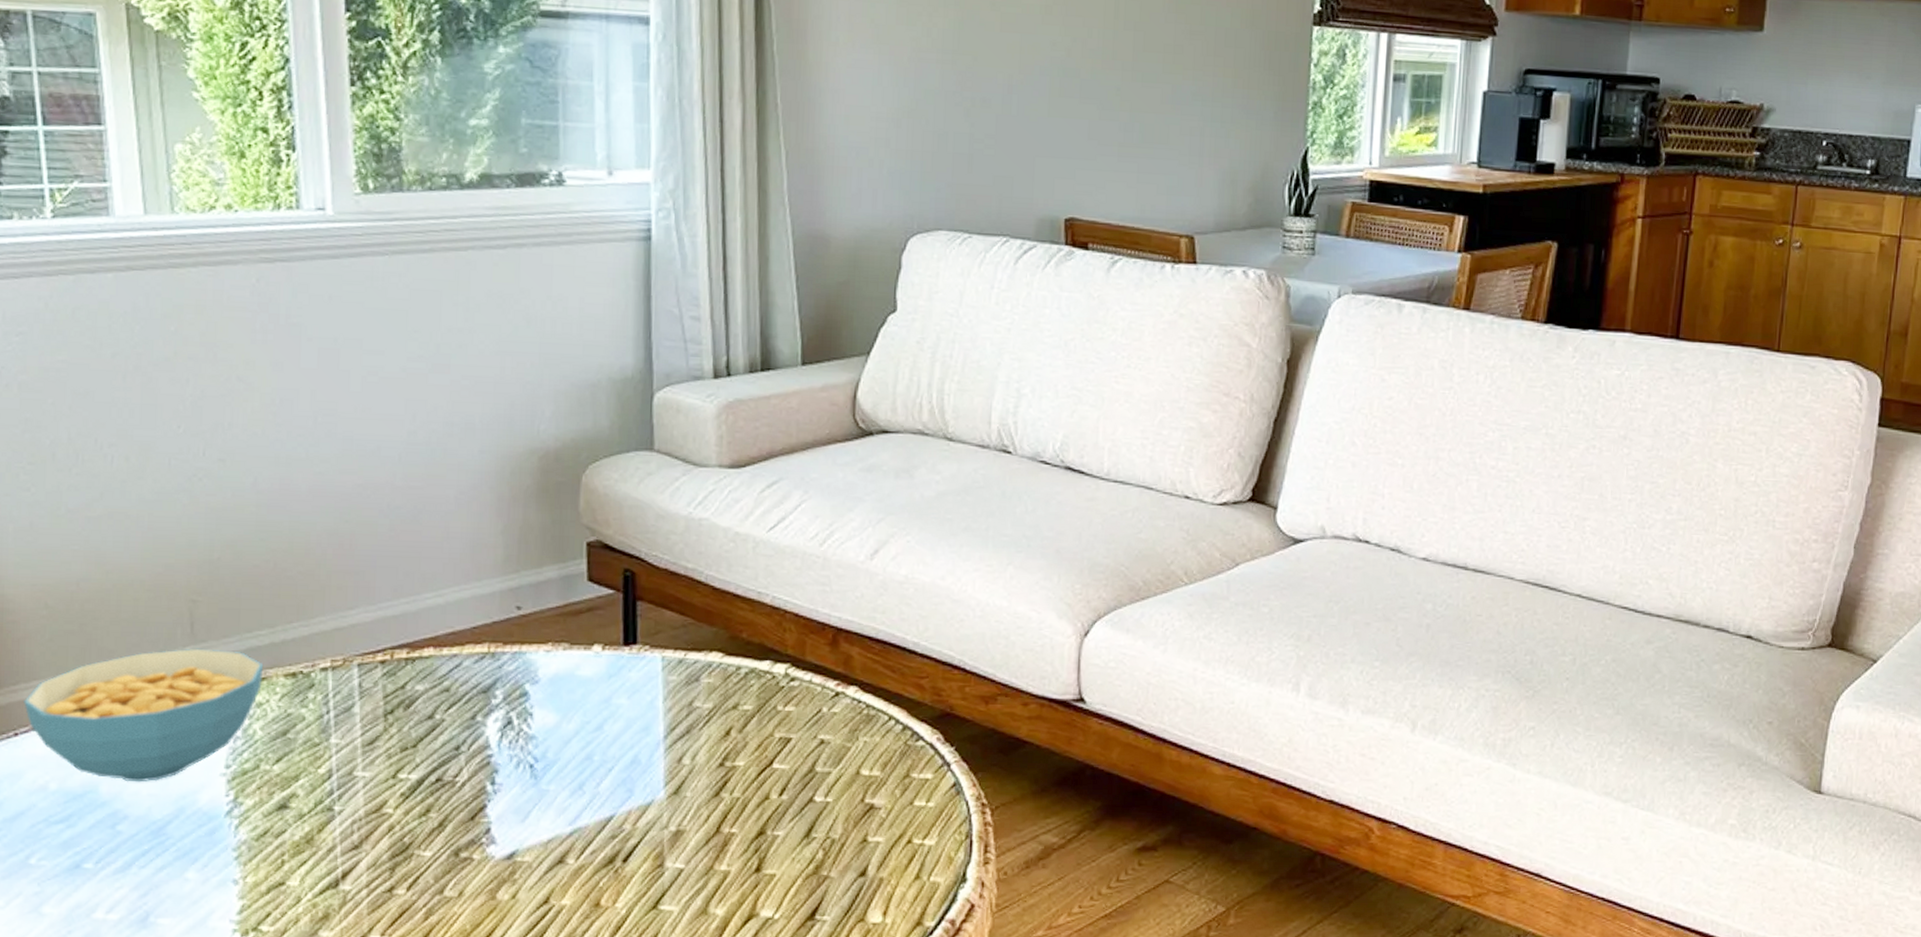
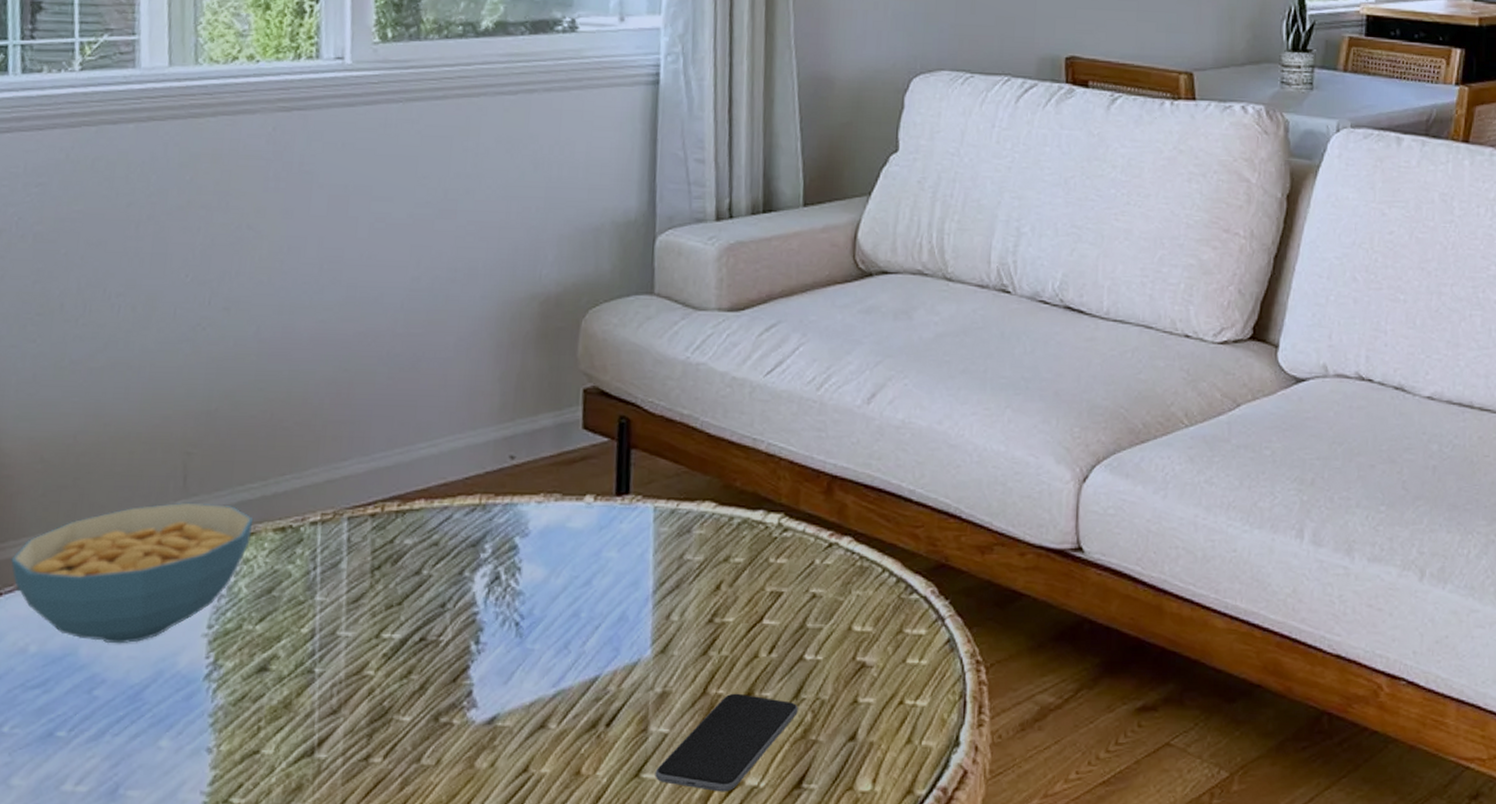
smartphone: none [672,832,809,923] -> present [655,693,798,792]

